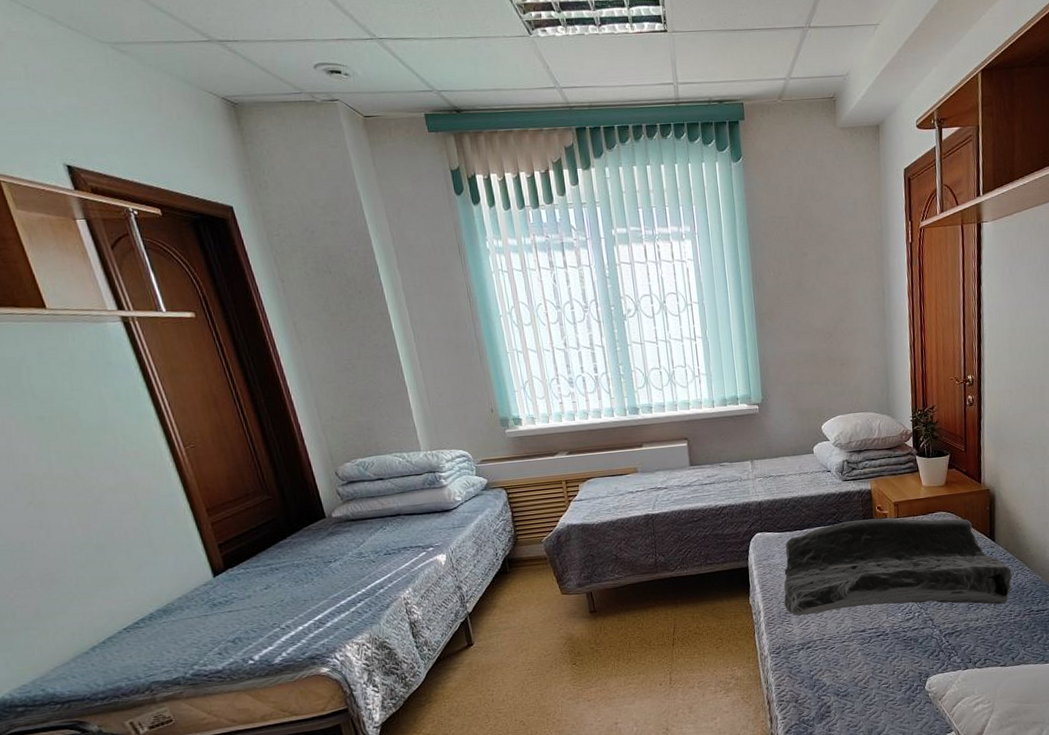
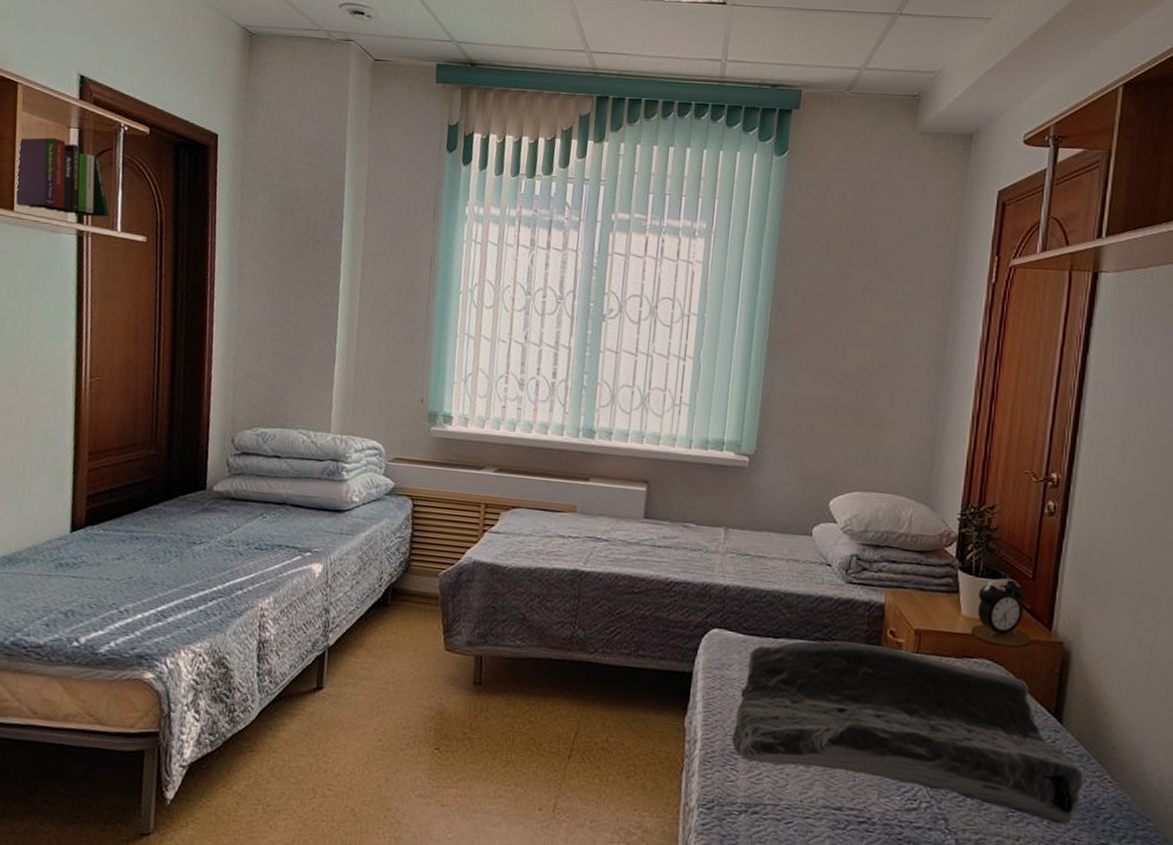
books: none [27,232,149,304] -> present [15,137,109,217]
alarm clock: none [930,454,970,501] -> present [971,578,1032,648]

